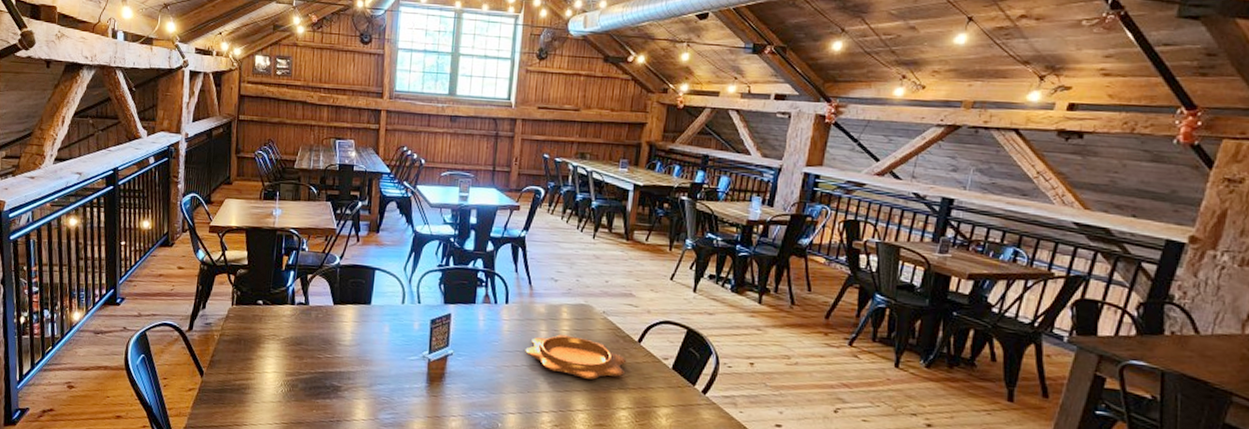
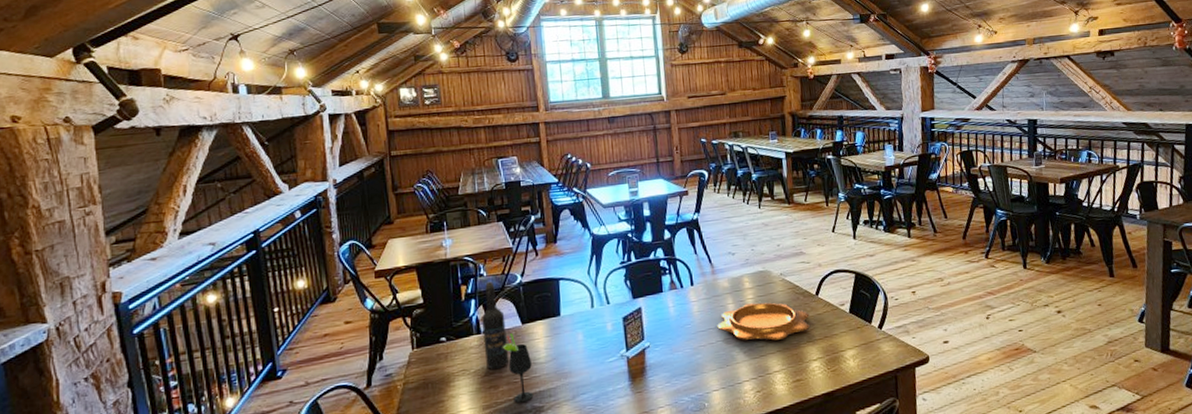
wine bottle: none [295,257,319,342] -> present [482,281,510,370]
wine glass: none [312,311,337,378] -> present [502,333,534,403]

